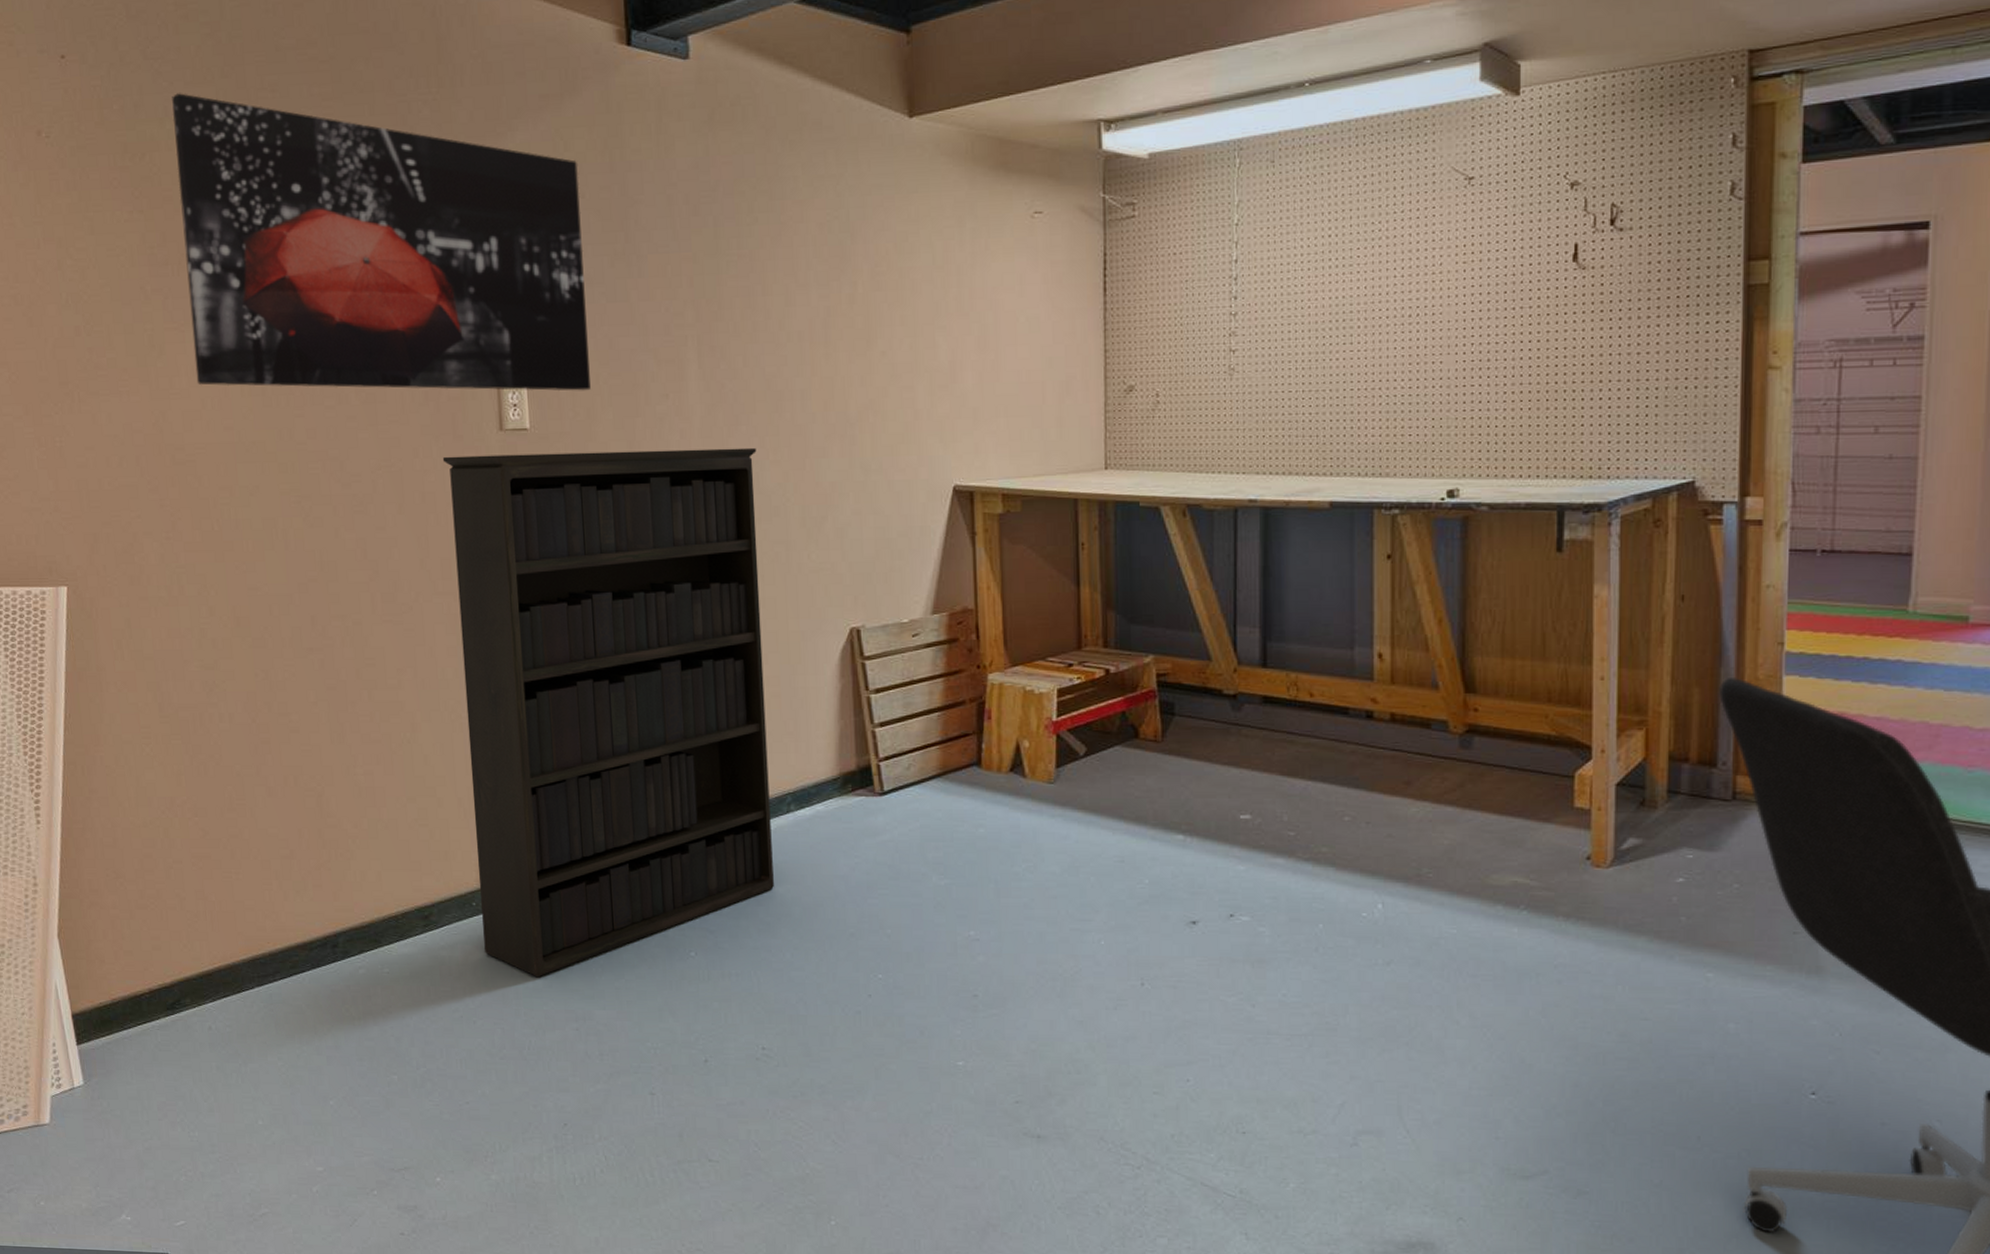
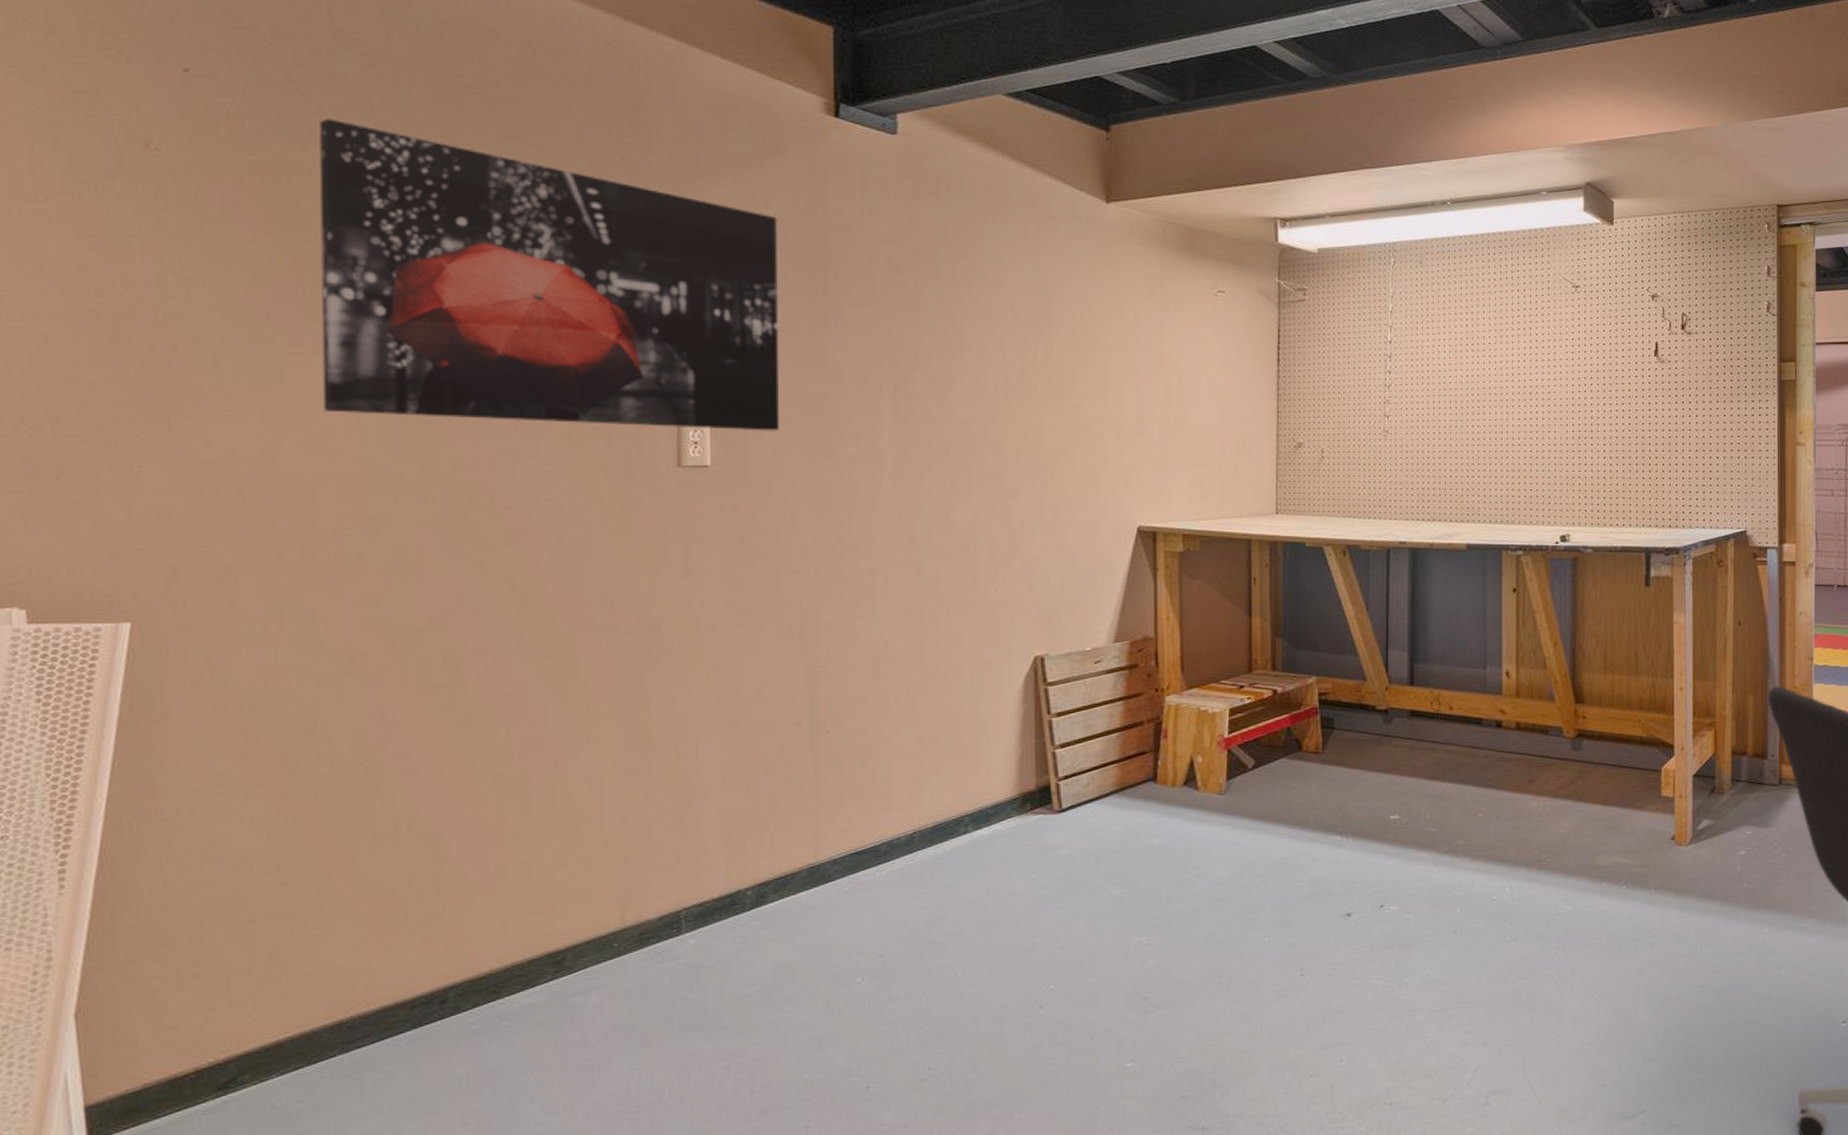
bookshelf: present [442,447,774,978] -> none [611,488,948,1017]

